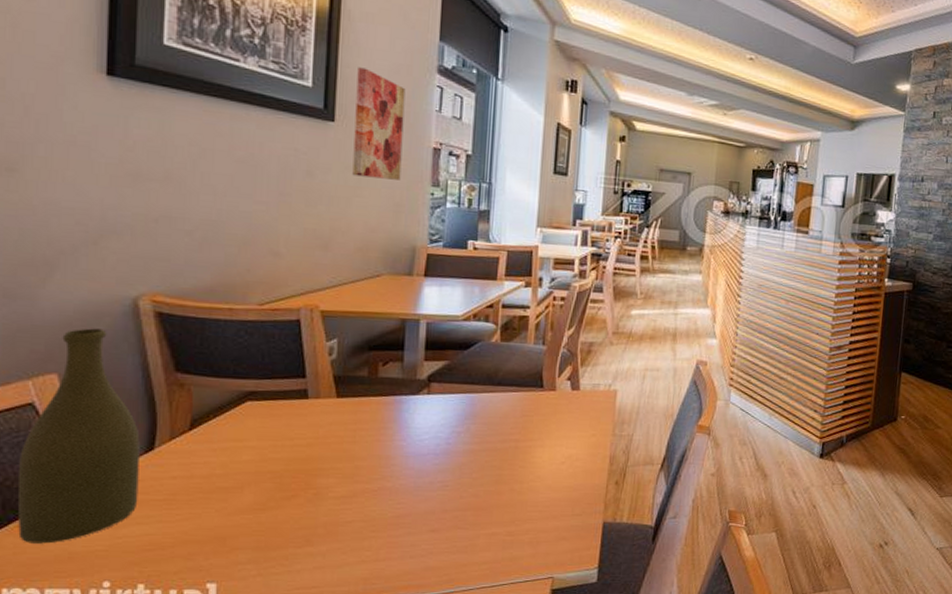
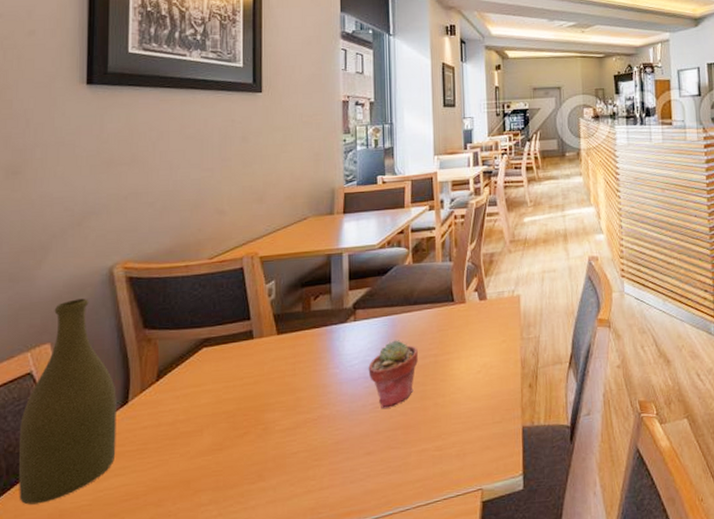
wall art: present [352,67,406,180] -> none [278,44,318,135]
potted succulent: none [439,419,497,488] -> present [368,340,418,408]

